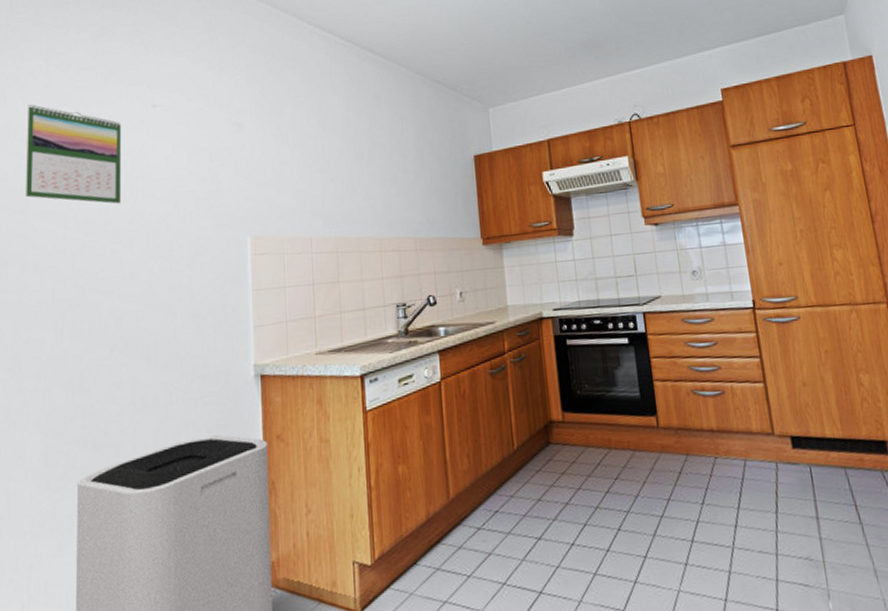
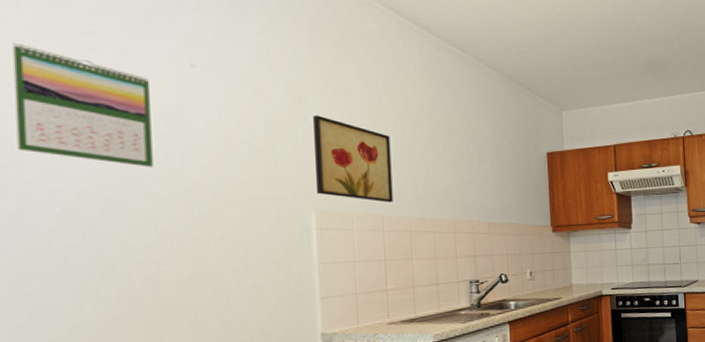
wall art: none [250,139,321,223] -> present [313,115,393,203]

